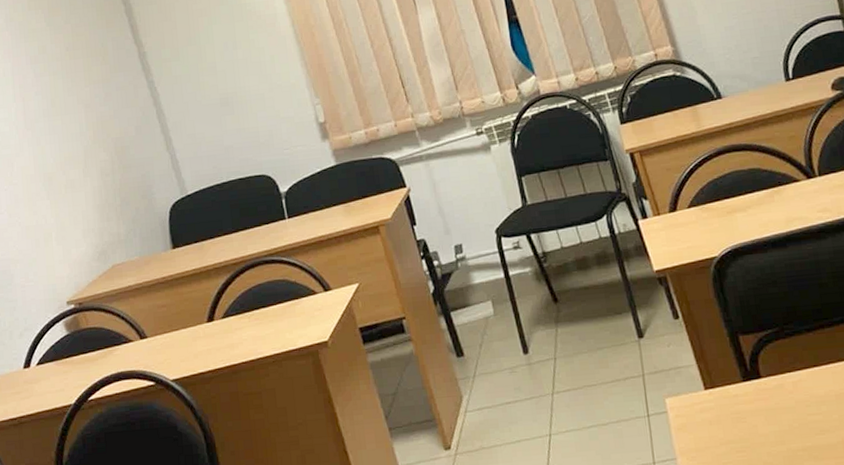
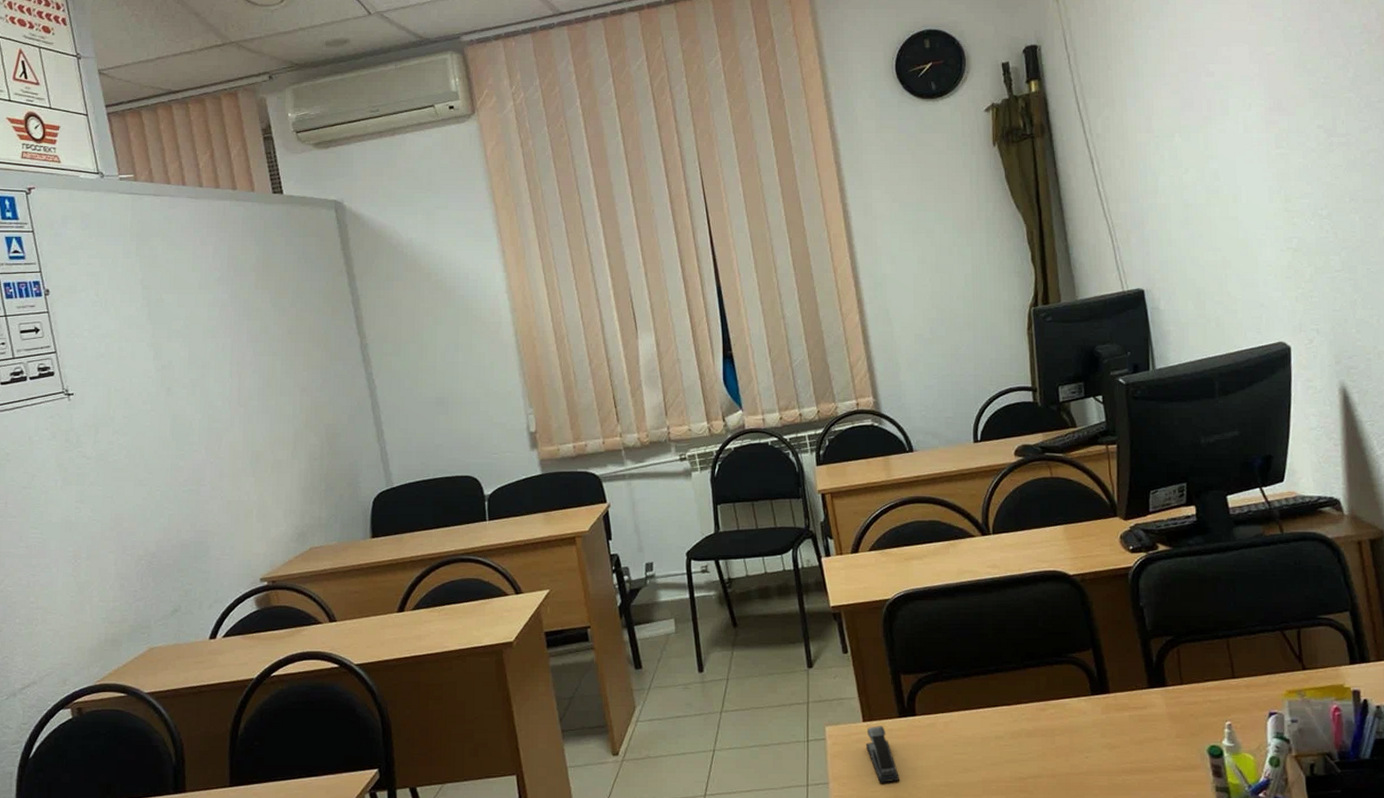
stapler: none [710,392,752,454] -> present [865,726,899,783]

